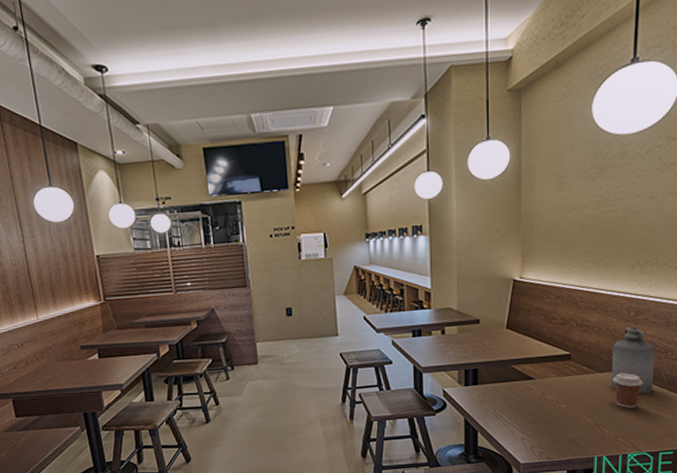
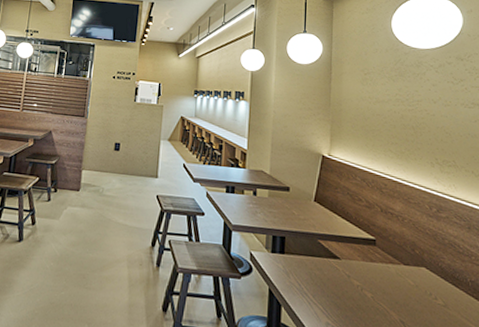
bottle: present [611,326,655,394] -> none [416,222,459,298]
coffee cup: present [612,372,643,408] -> none [417,269,449,311]

